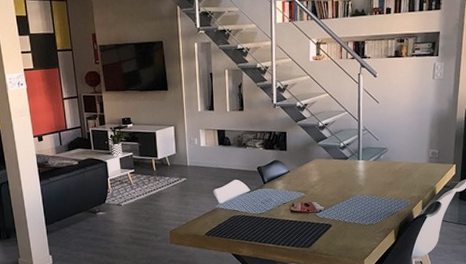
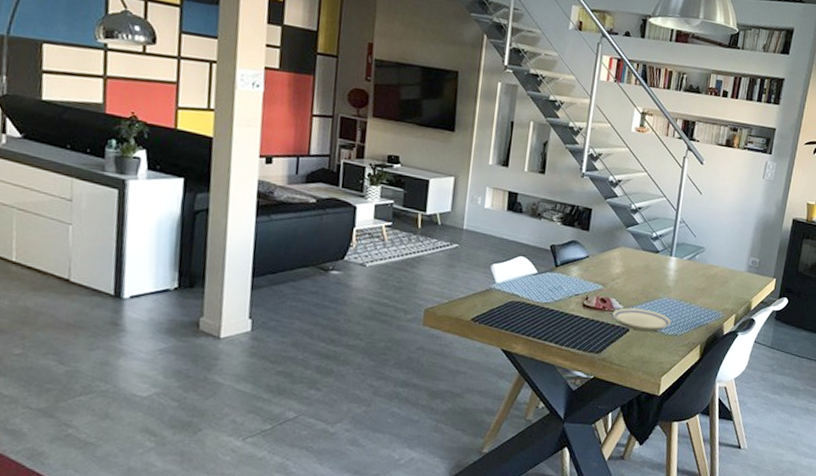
plate: none [315,207,366,225] -> present [612,307,671,332]

